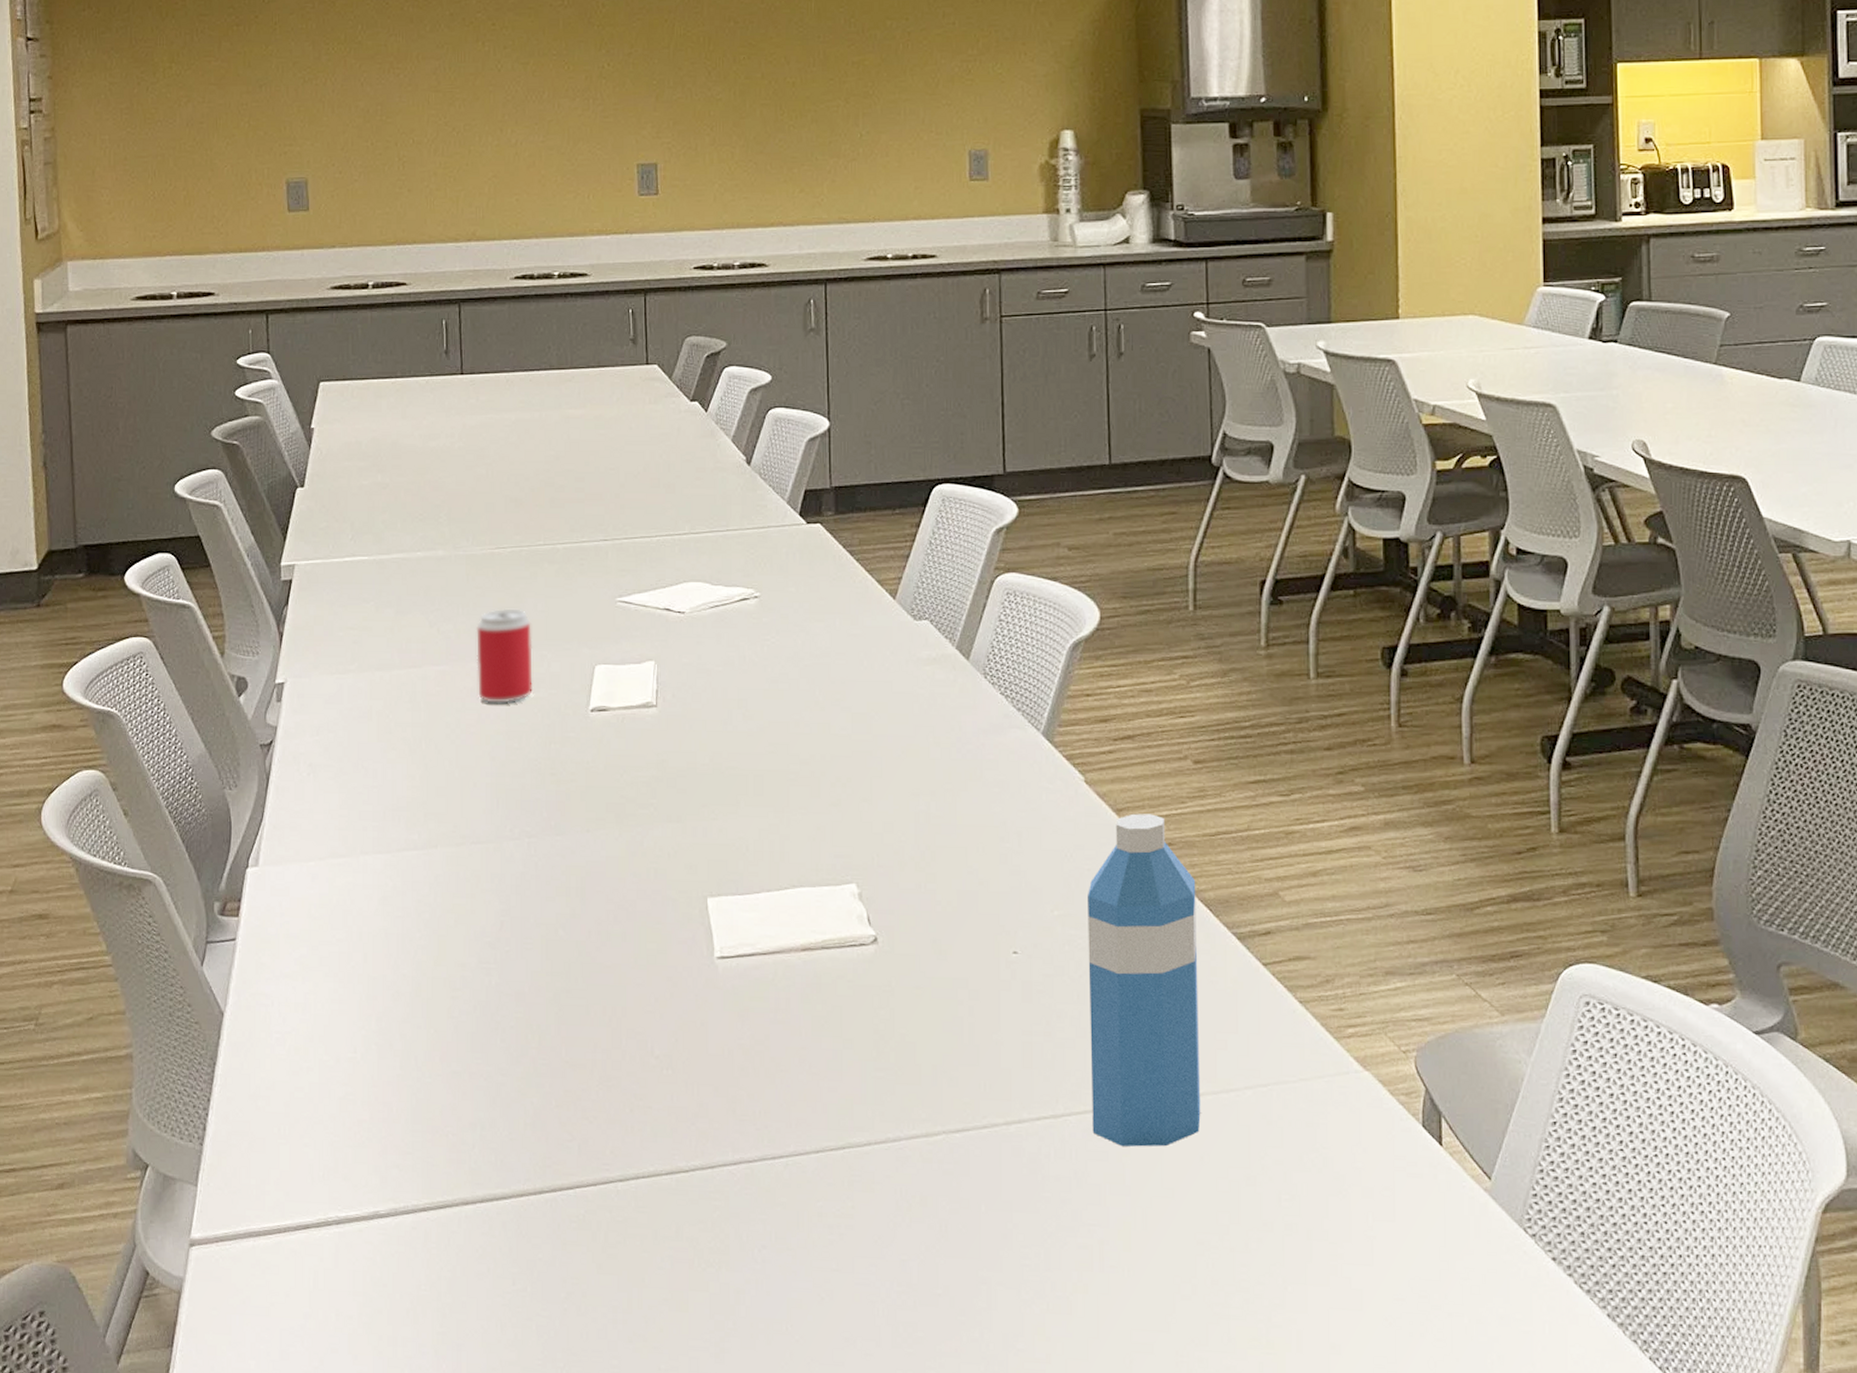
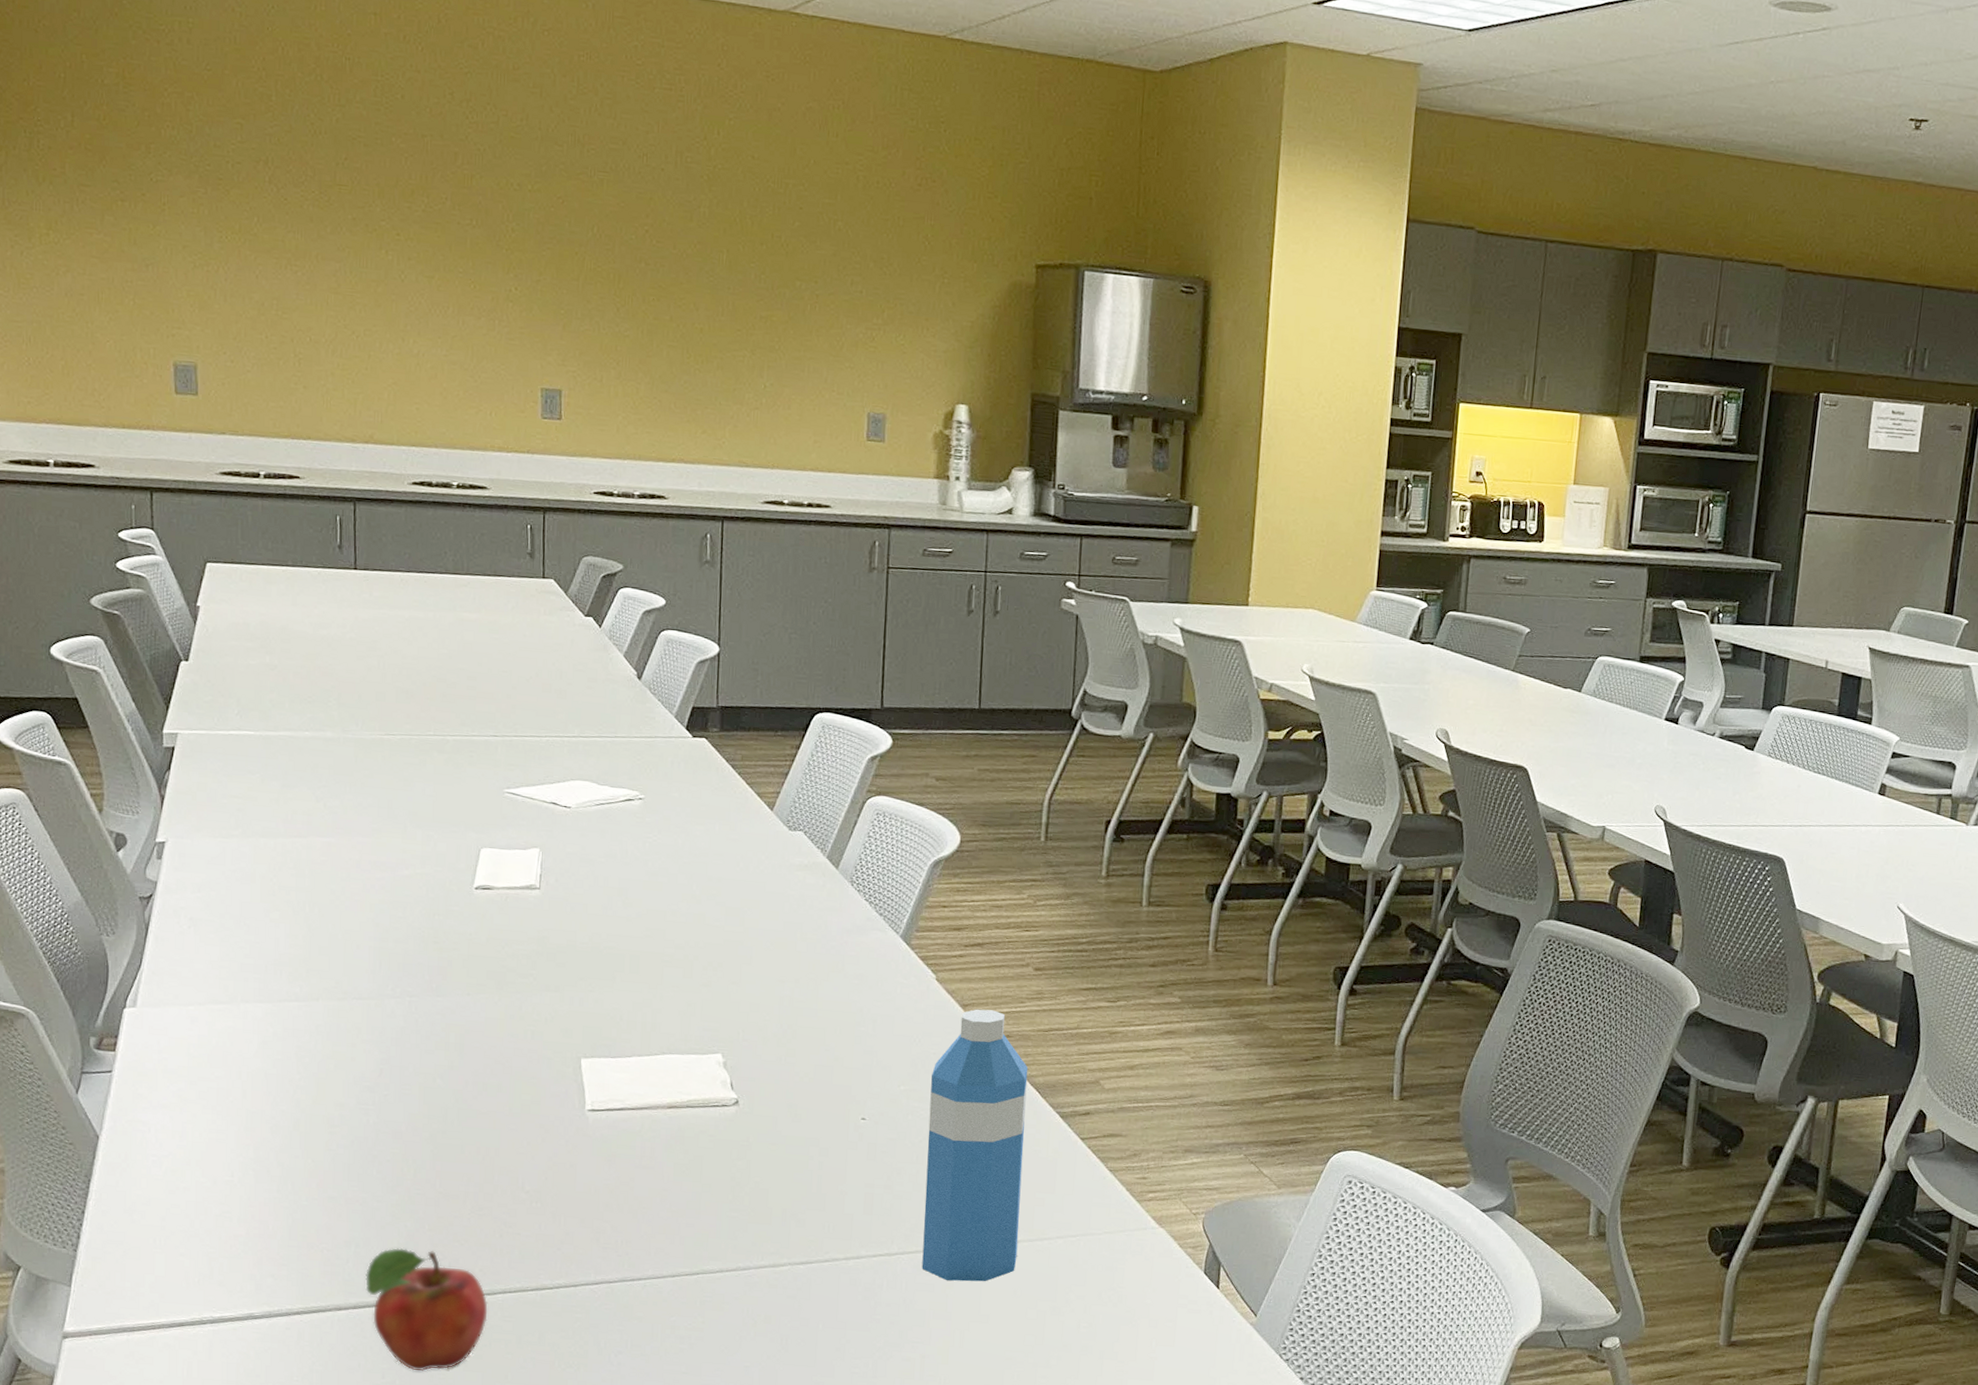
beverage can: present [477,608,533,704] -> none [363,790,419,877]
fruit: none [492,1128,621,1276] -> present [365,1247,488,1372]

